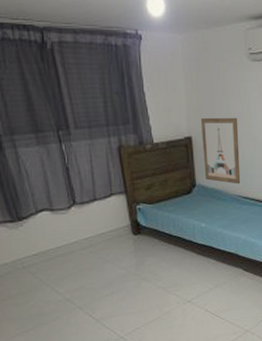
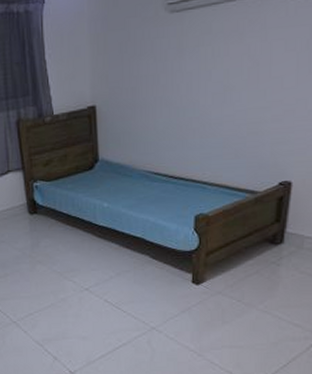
wall art: present [201,117,241,184] -> none [107,80,151,158]

